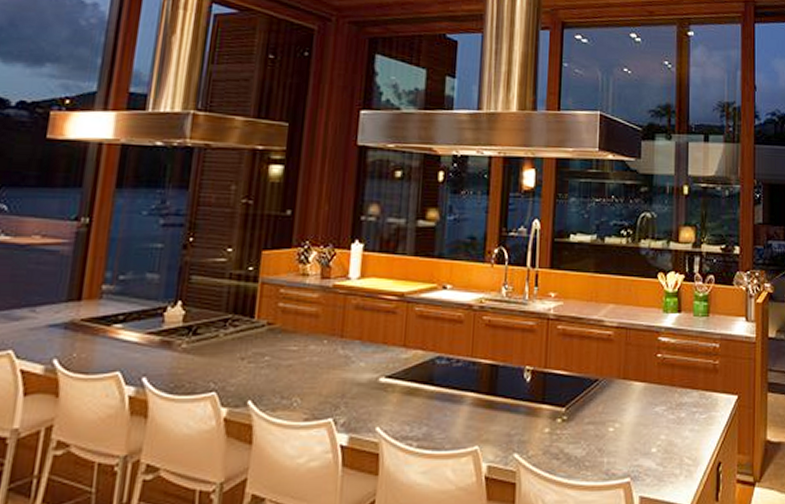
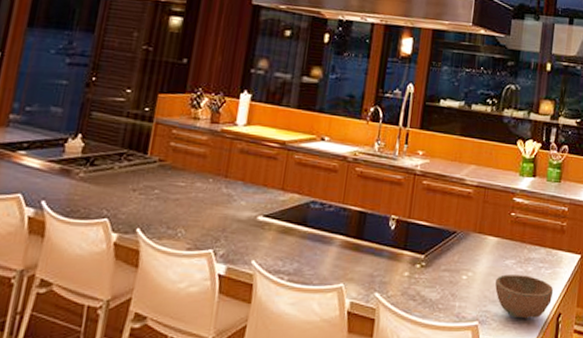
bowl: none [646,422,710,472] -> present [495,274,553,319]

